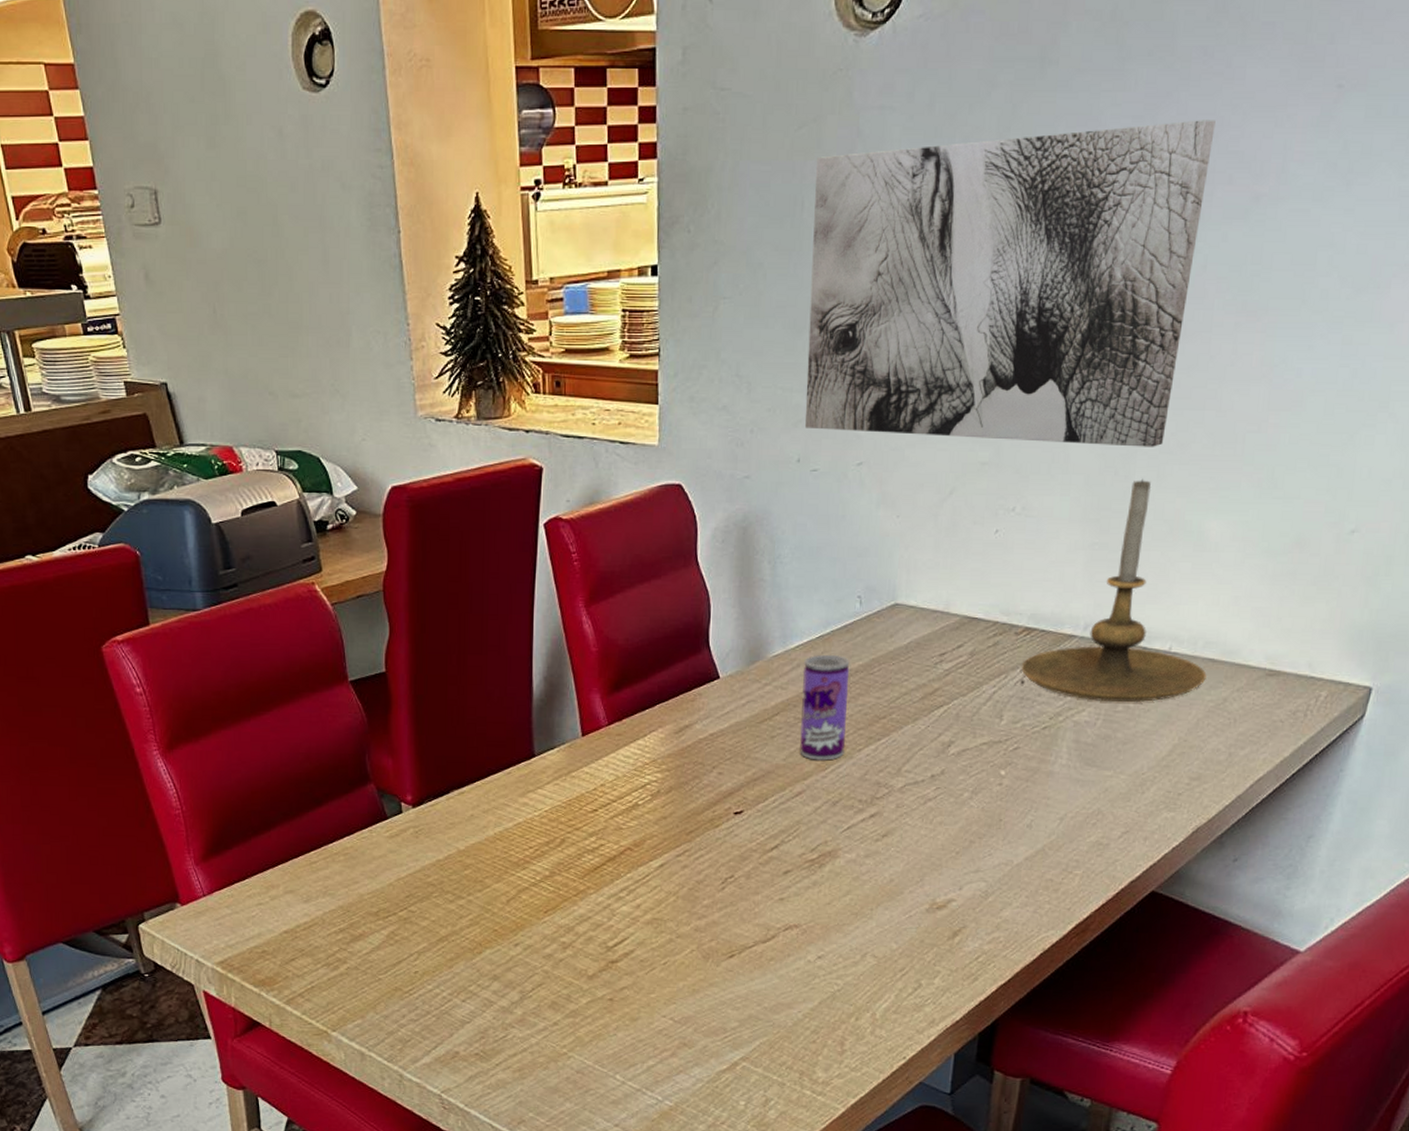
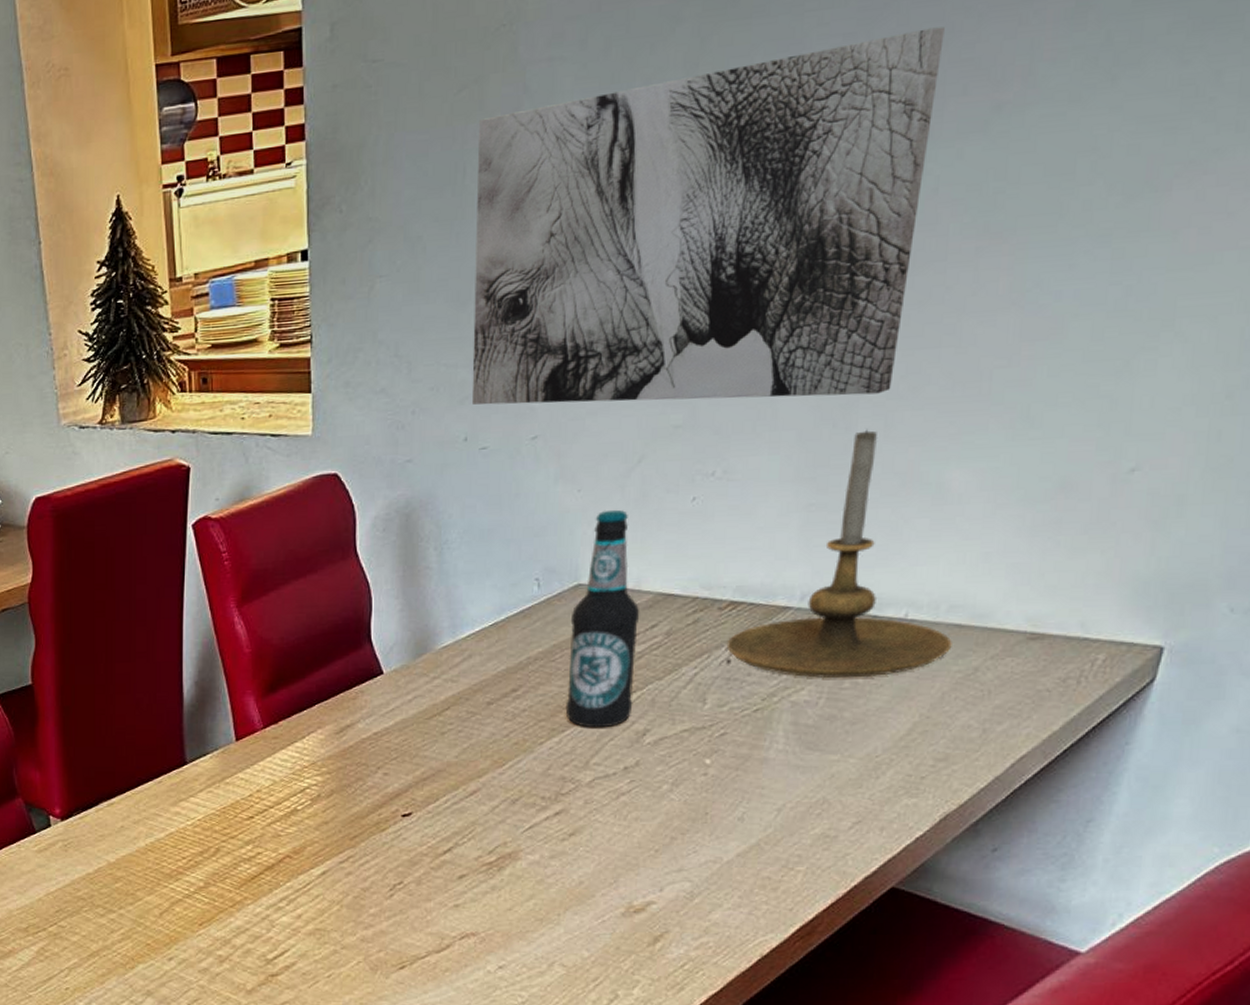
beverage can: present [800,654,850,761] -> none [474,642,528,756]
bottle: none [881,536,949,738] -> present [565,509,640,728]

